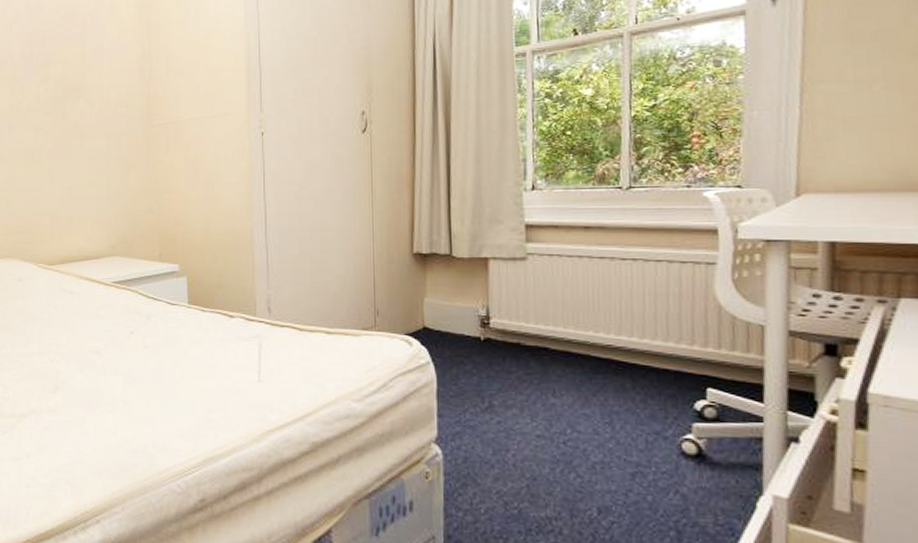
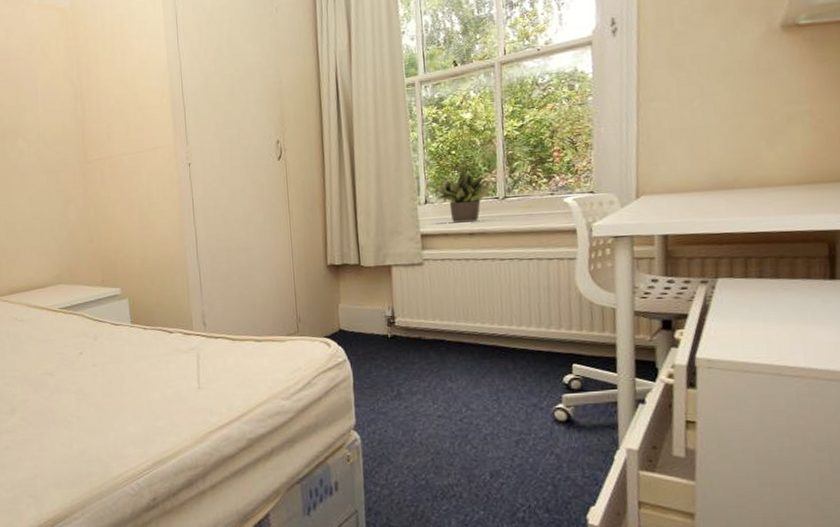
potted plant: none [535,151,614,214] -> present [426,168,491,223]

